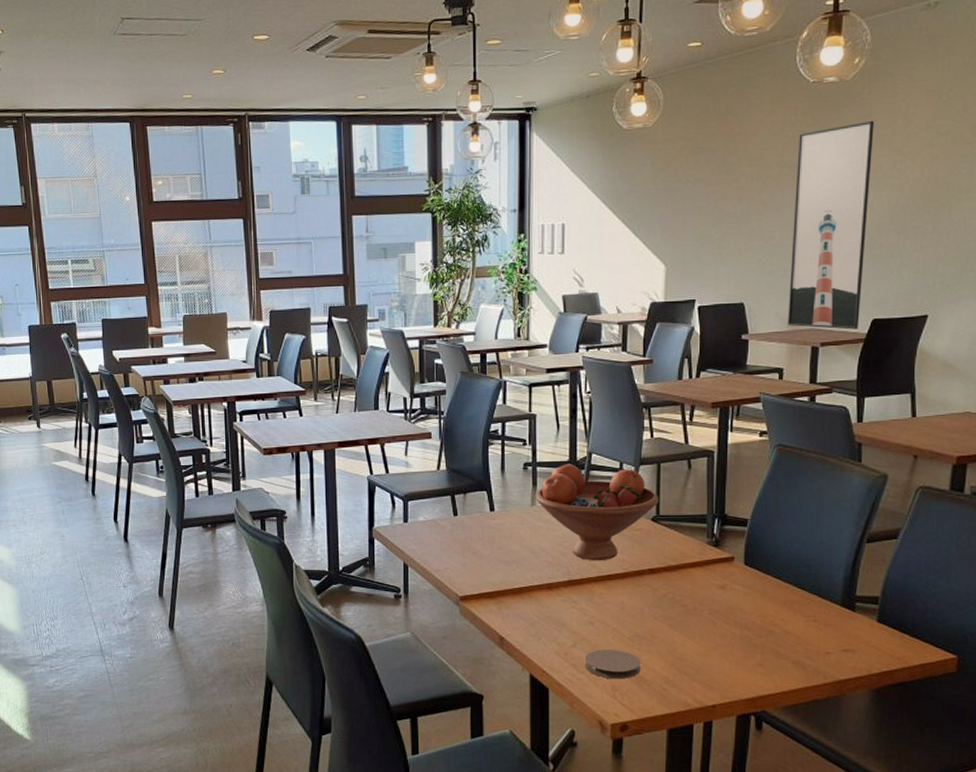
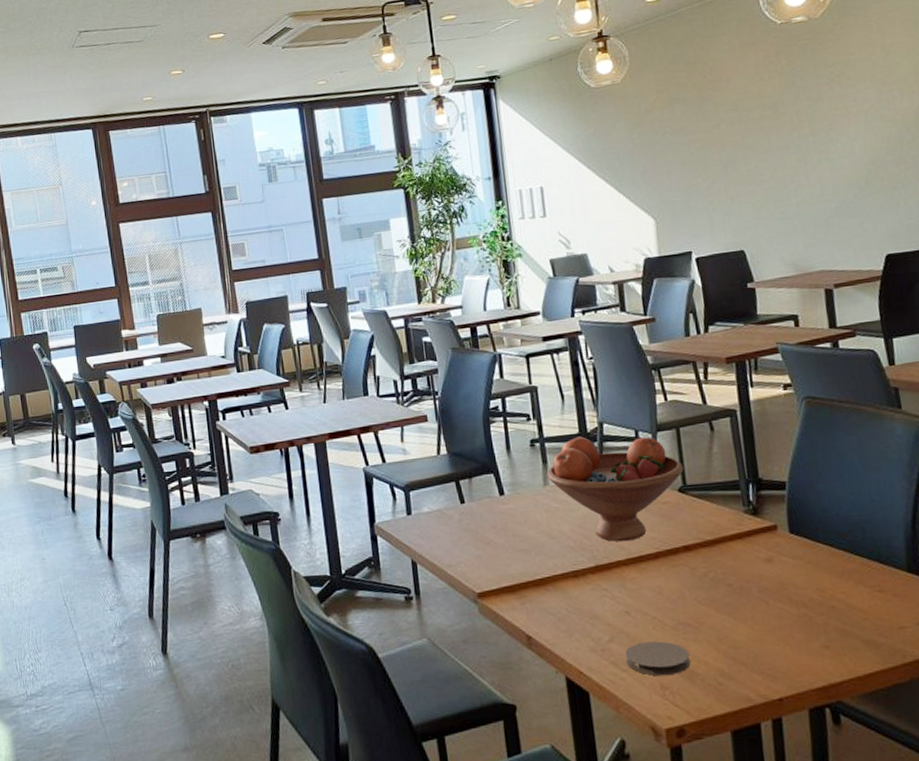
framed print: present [788,120,874,330] -> none [775,54,873,270]

